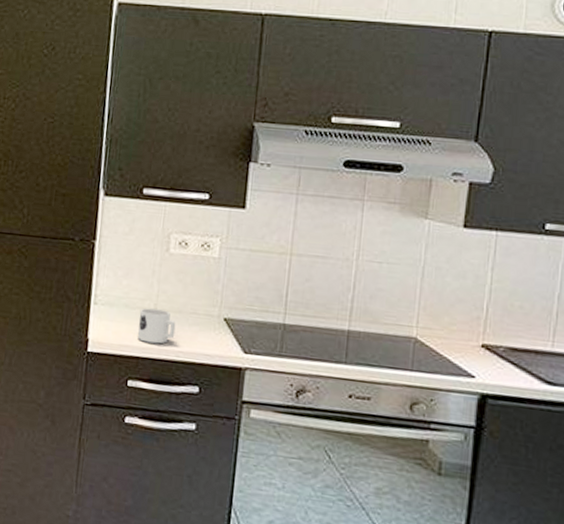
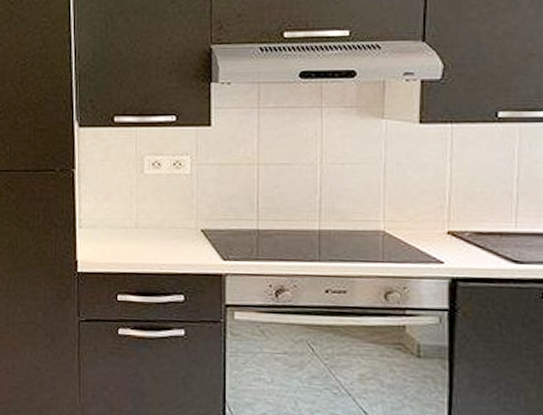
mug: present [137,308,176,344] -> none [122,227,157,259]

